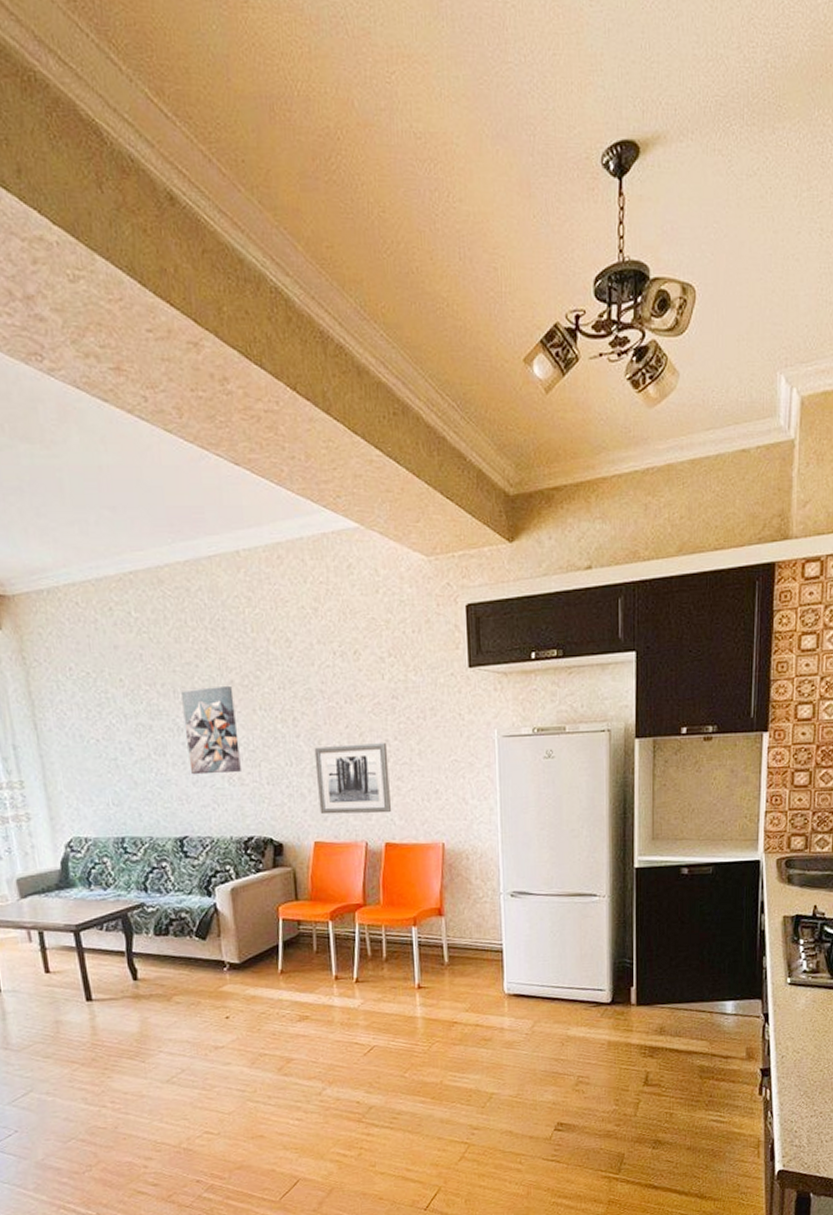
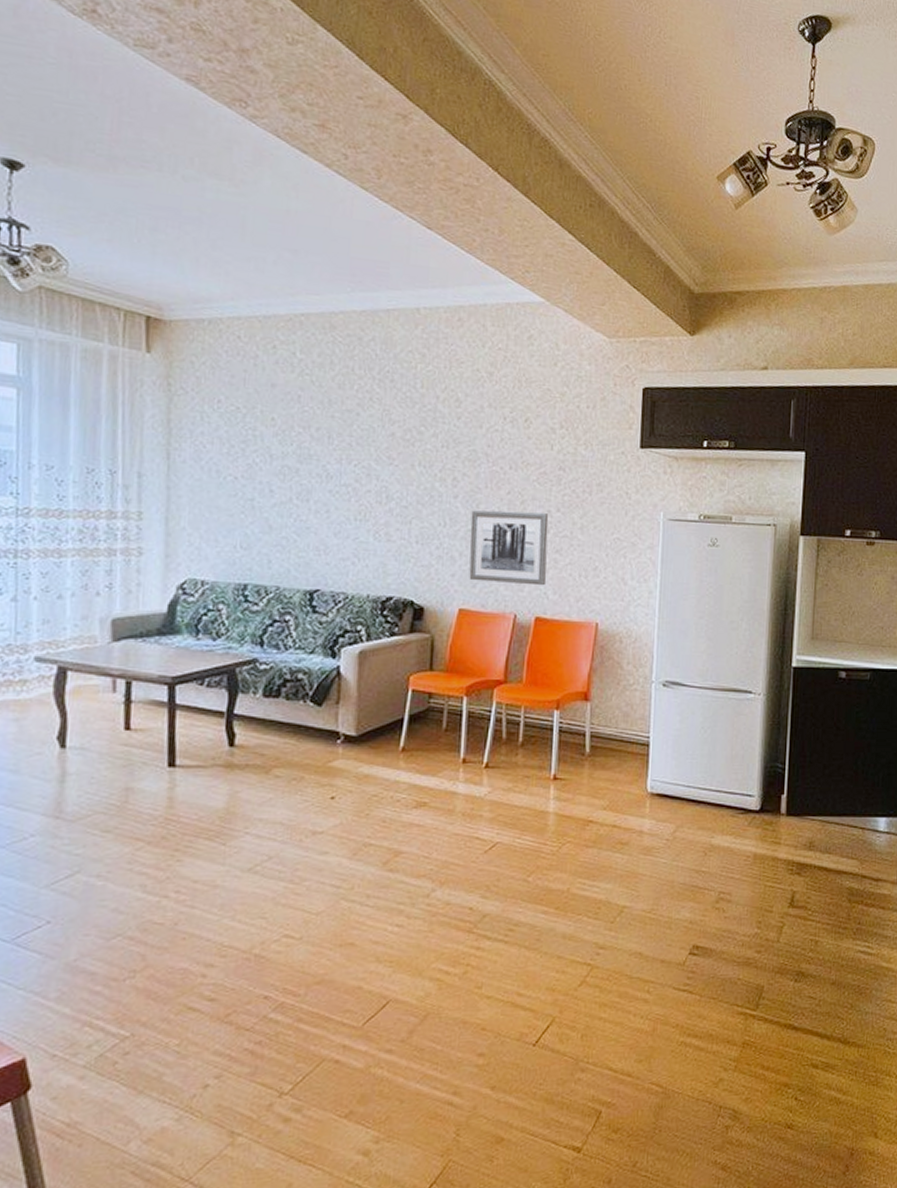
wall art: present [181,685,241,775] -> none [333,437,393,527]

